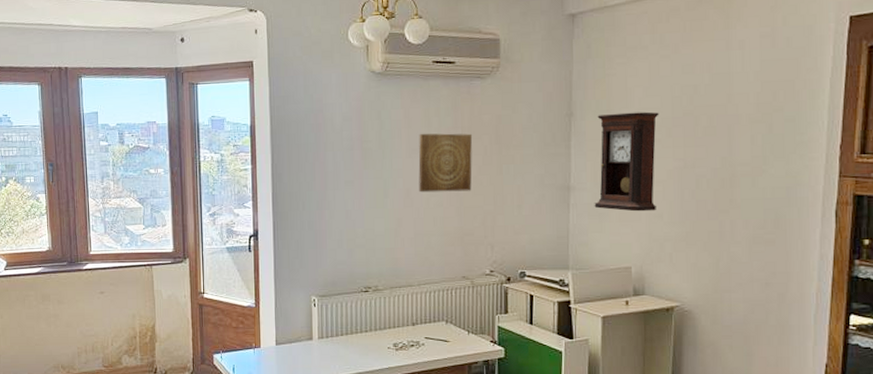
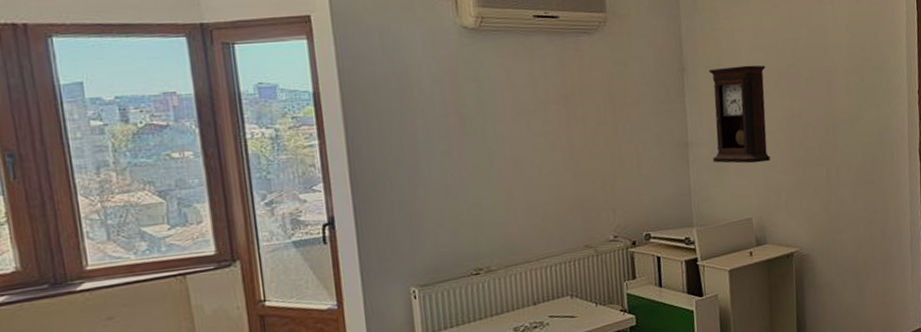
wall art: present [418,133,473,193] -> none [524,92,588,159]

